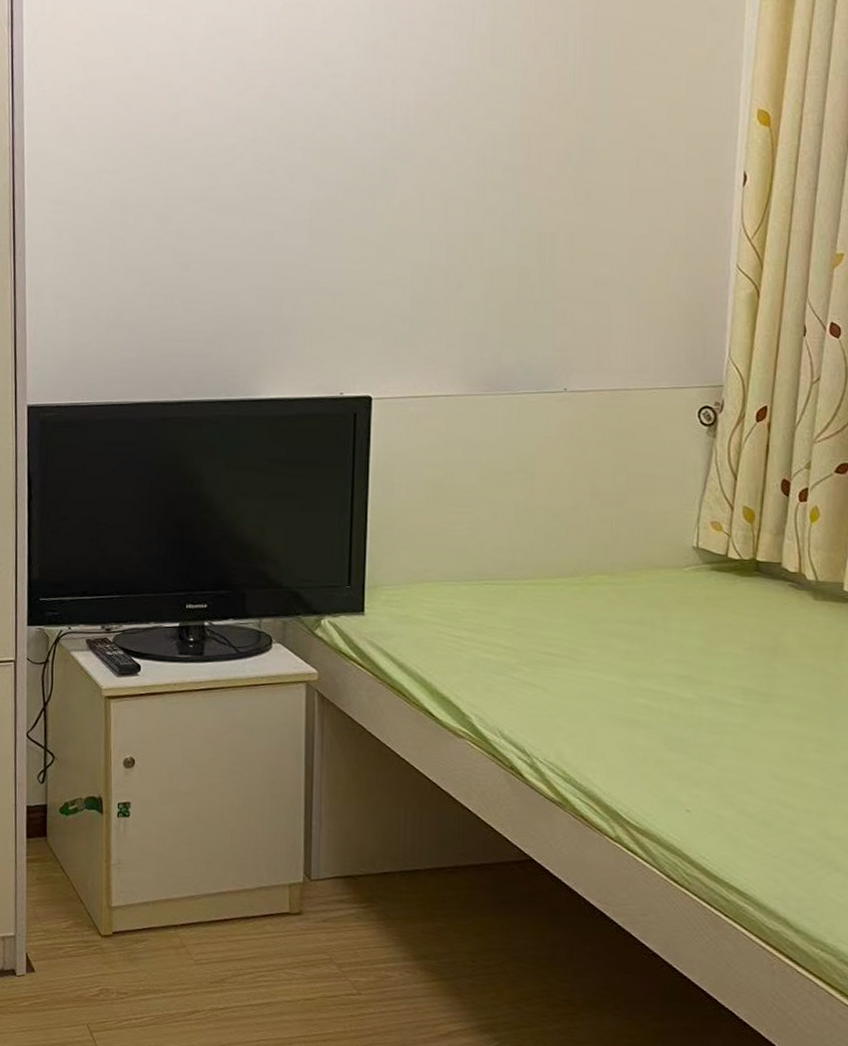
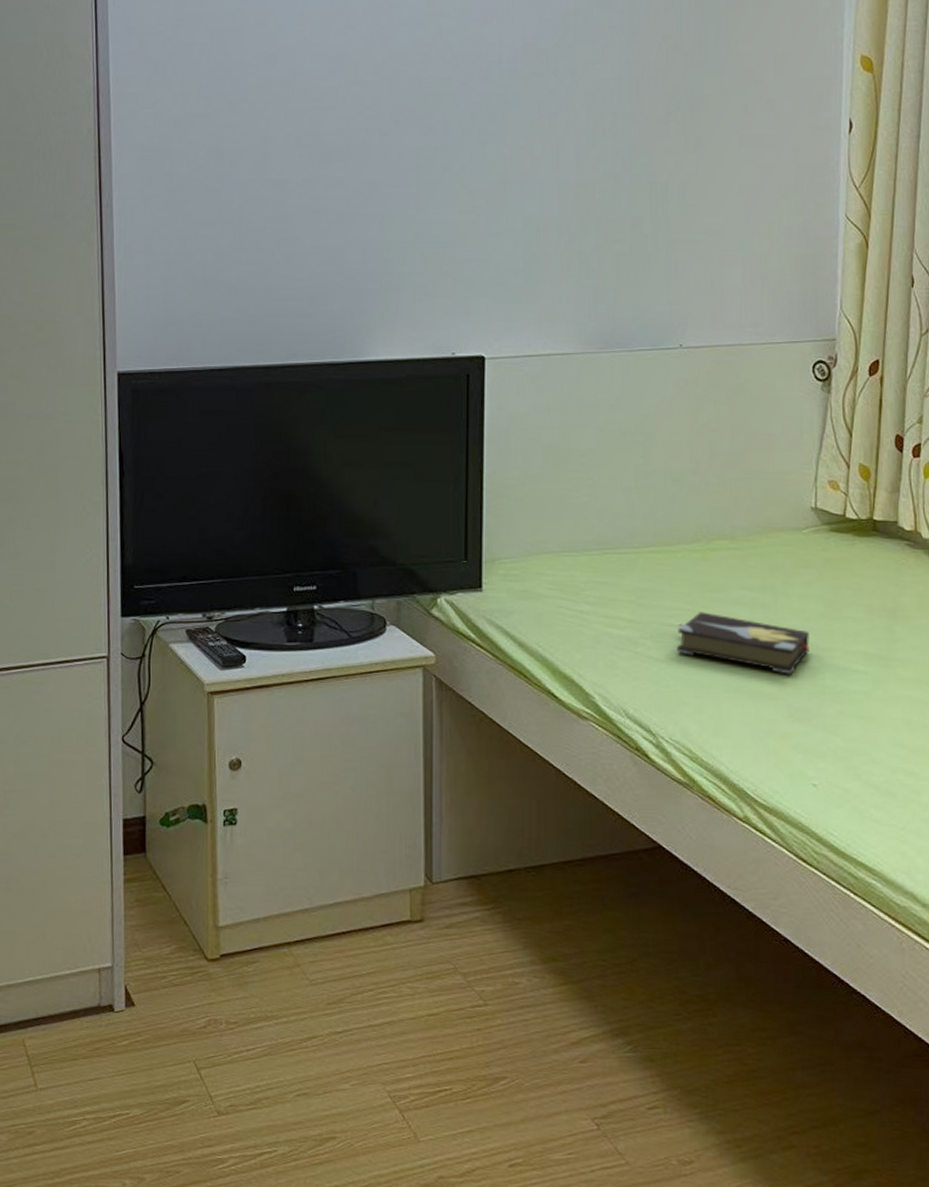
hardback book: none [553,642,687,705] -> present [676,612,809,674]

